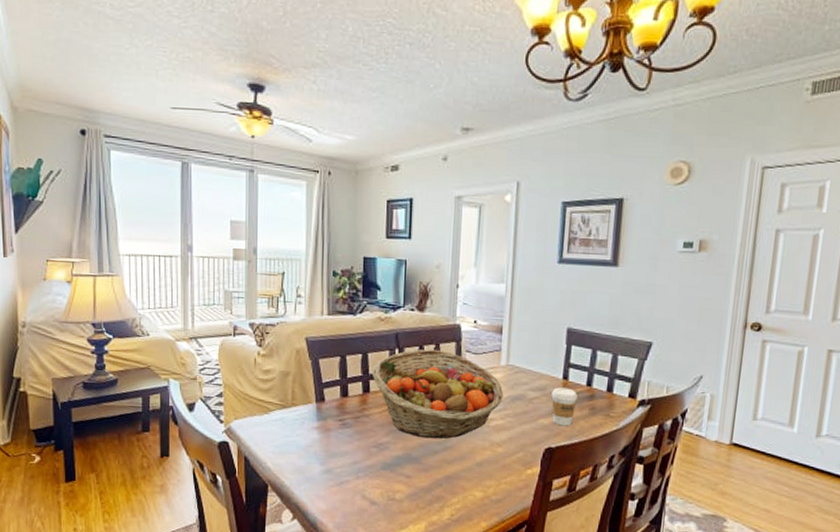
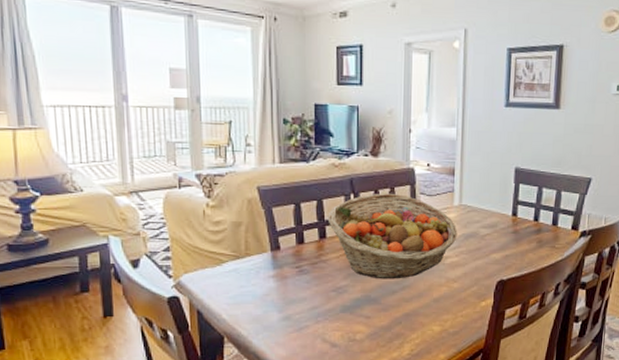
coffee cup: present [551,387,578,426] -> none [502,224,526,259]

